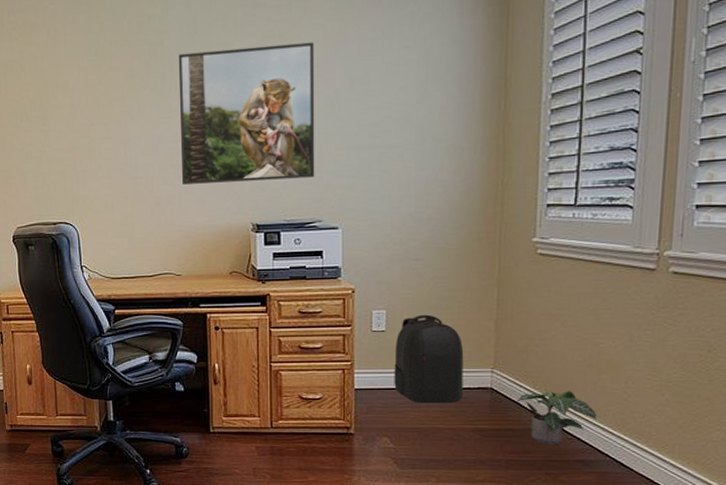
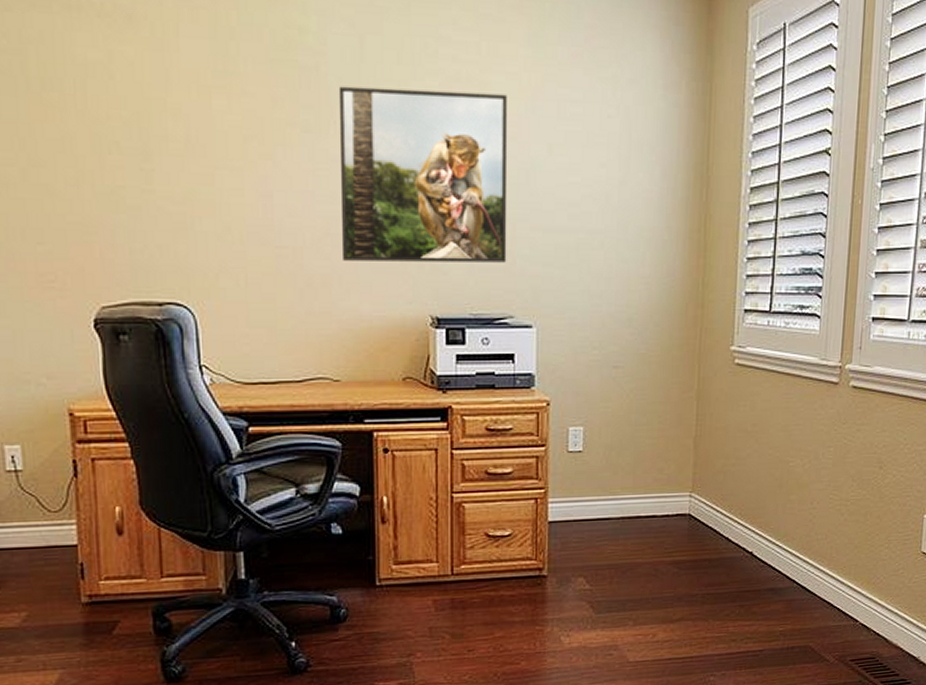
backpack: present [394,314,464,404] -> none [591,431,663,536]
potted plant: present [517,391,597,445] -> none [714,514,786,574]

